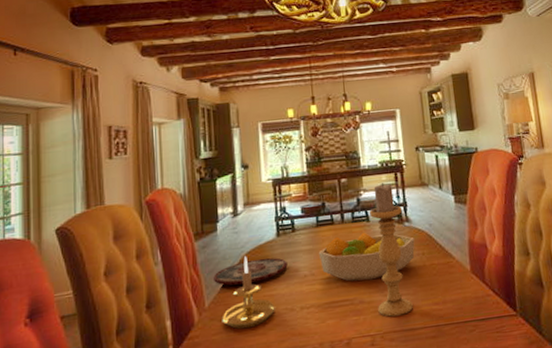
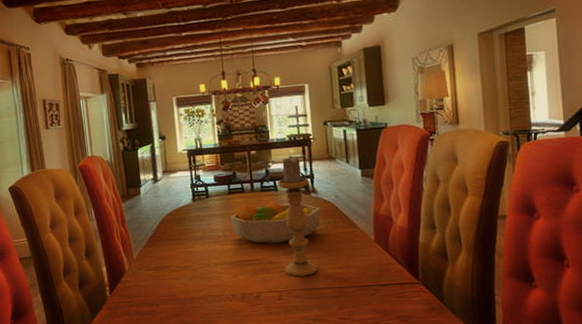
plate: present [214,257,288,286] -> none [139,219,203,242]
candle holder: present [222,256,275,330] -> none [148,217,193,278]

